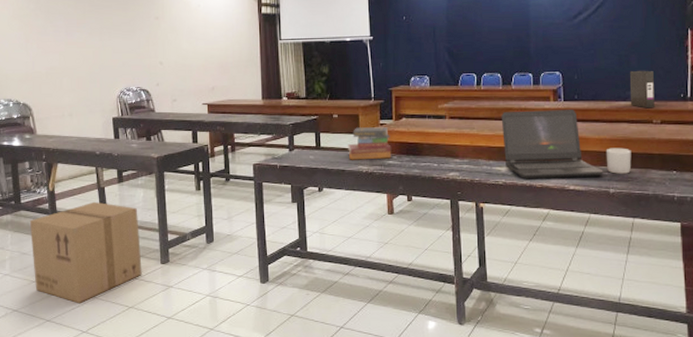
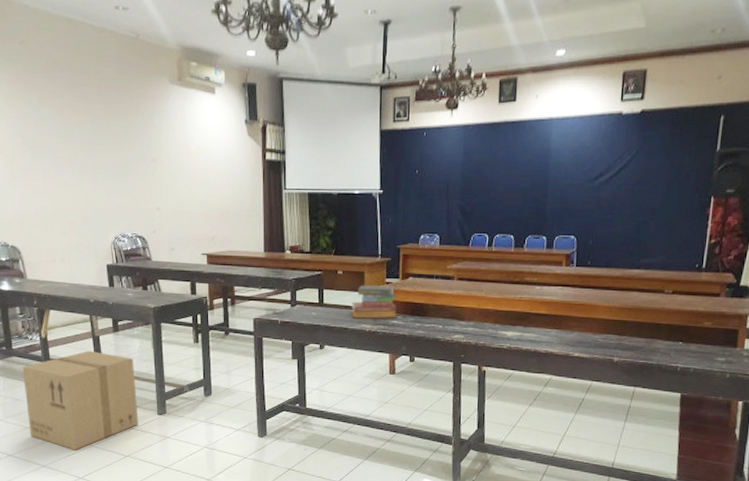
laptop computer: present [501,110,604,180] -> none [510,275,610,345]
mug: present [606,148,632,174] -> none [613,316,640,343]
binder: present [630,70,655,109] -> none [644,237,671,278]

